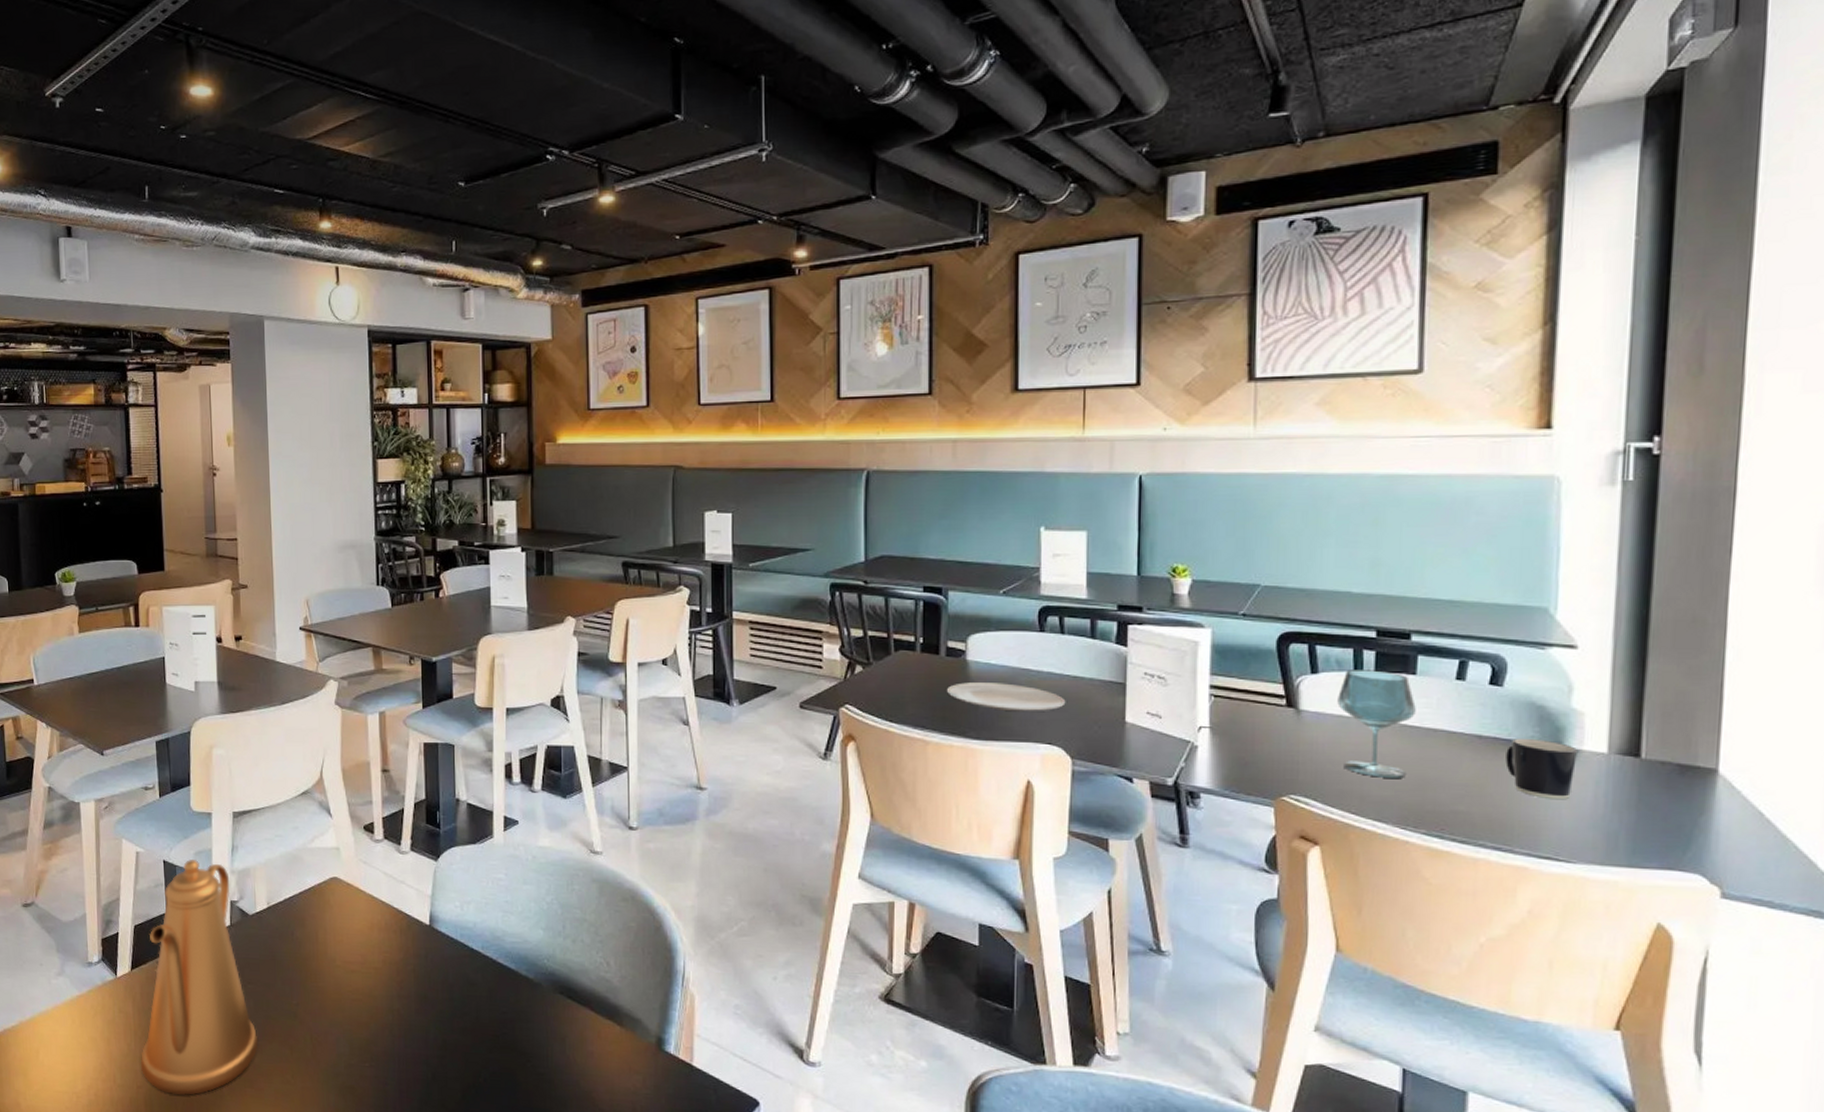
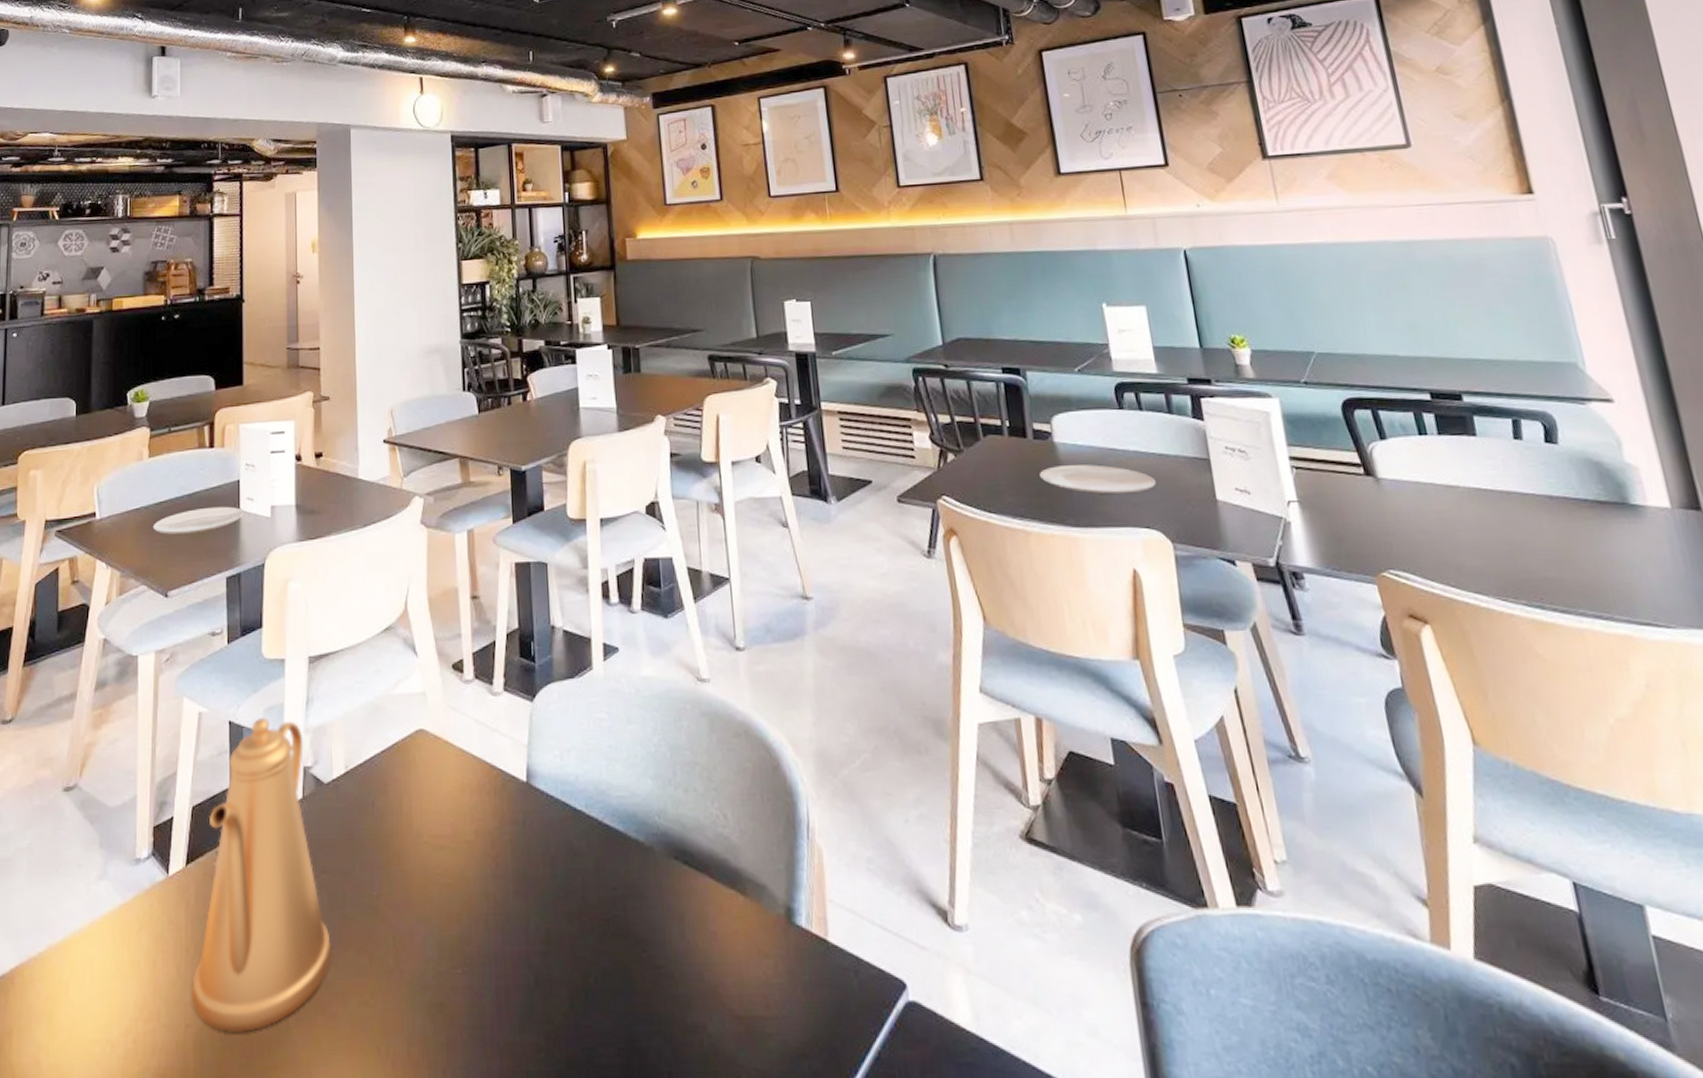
plate: none [86,679,169,702] -> present [152,506,244,535]
wine glass: present [1337,670,1416,778] -> none [1410,433,1493,546]
mug: present [1505,738,1577,800] -> none [1578,496,1651,560]

